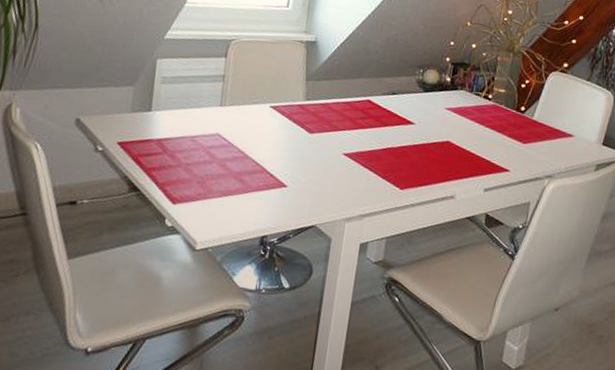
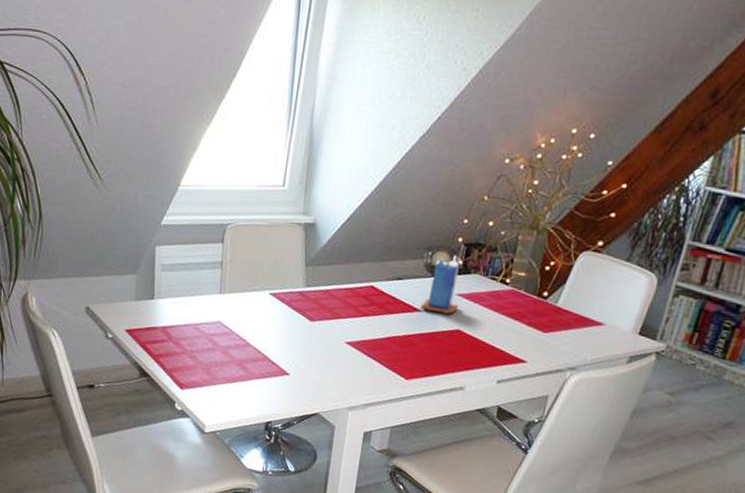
candle: none [413,73,448,127] -> present [420,255,459,314]

